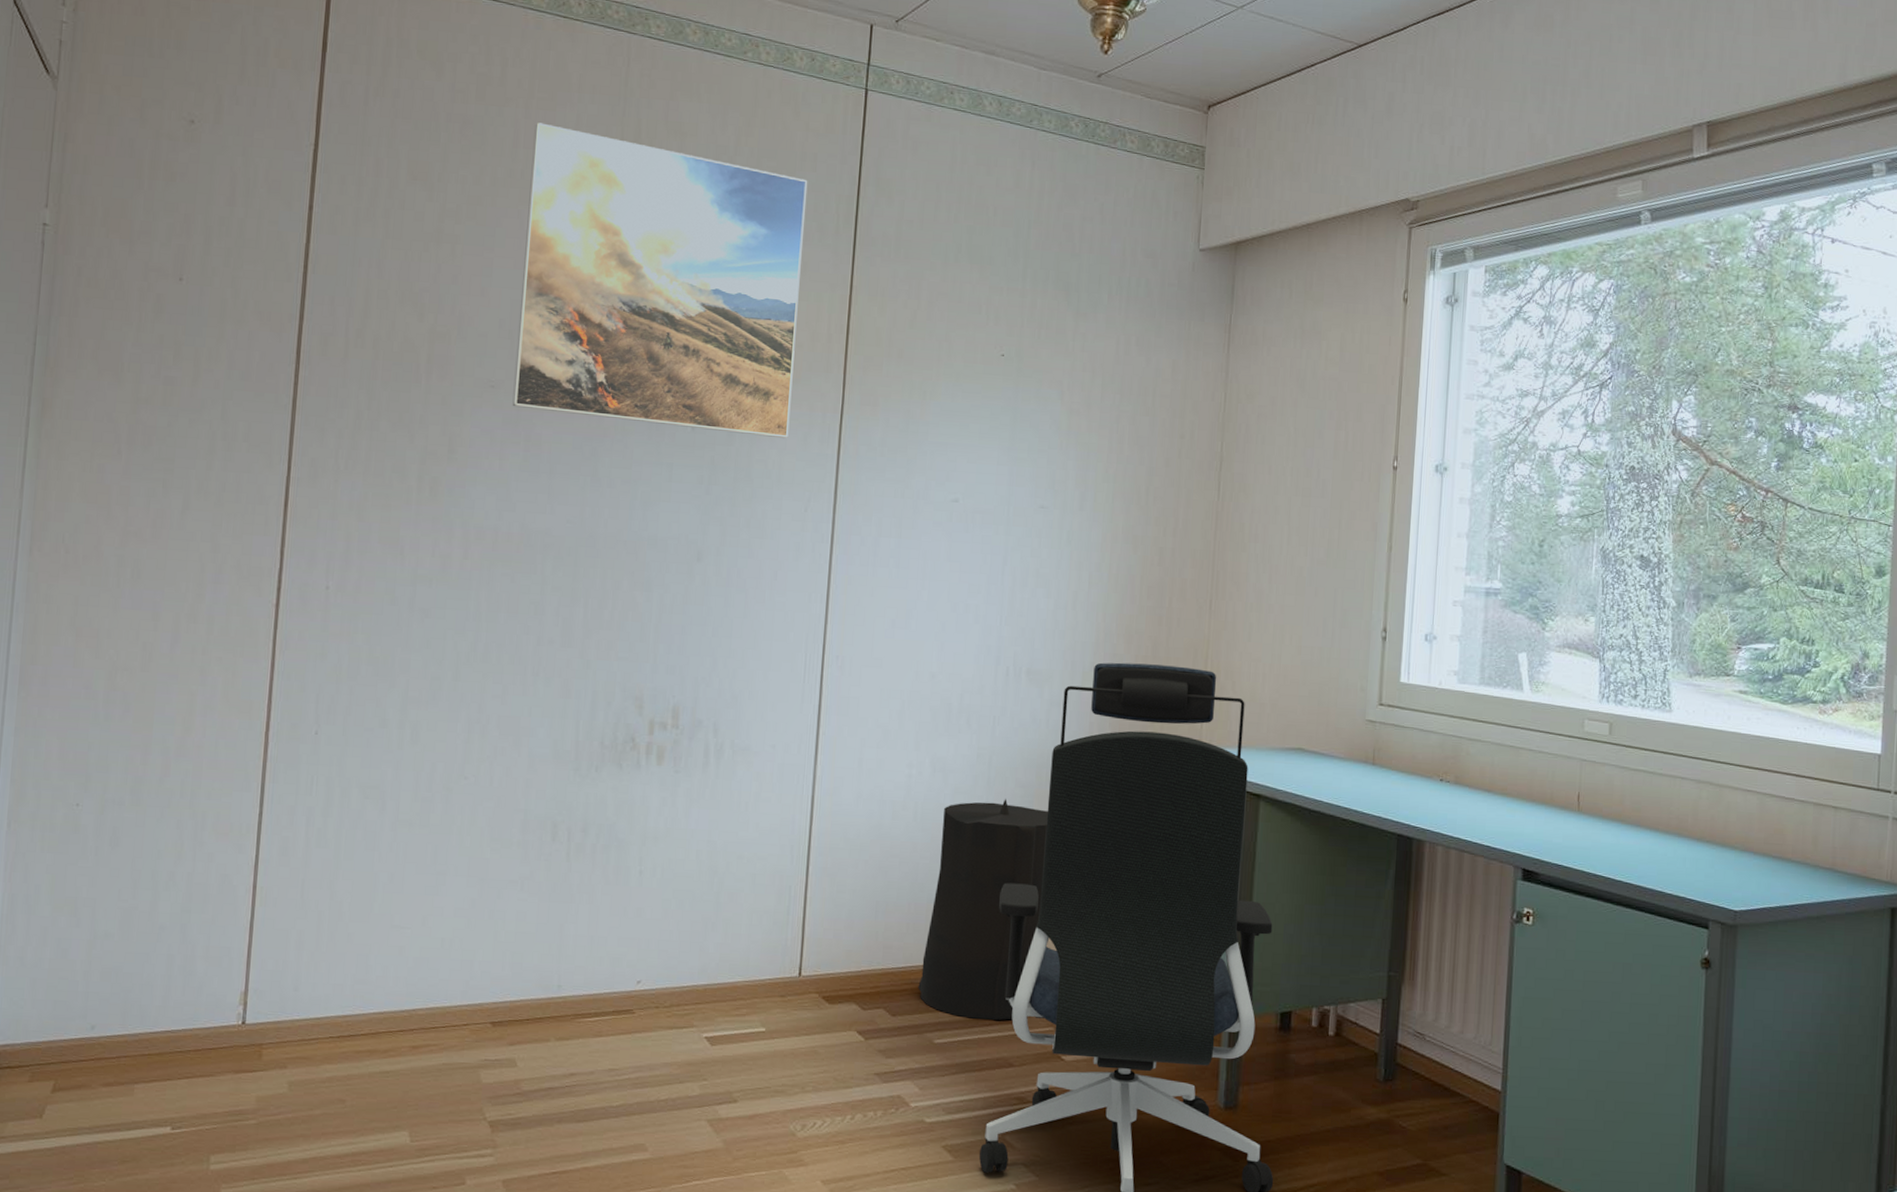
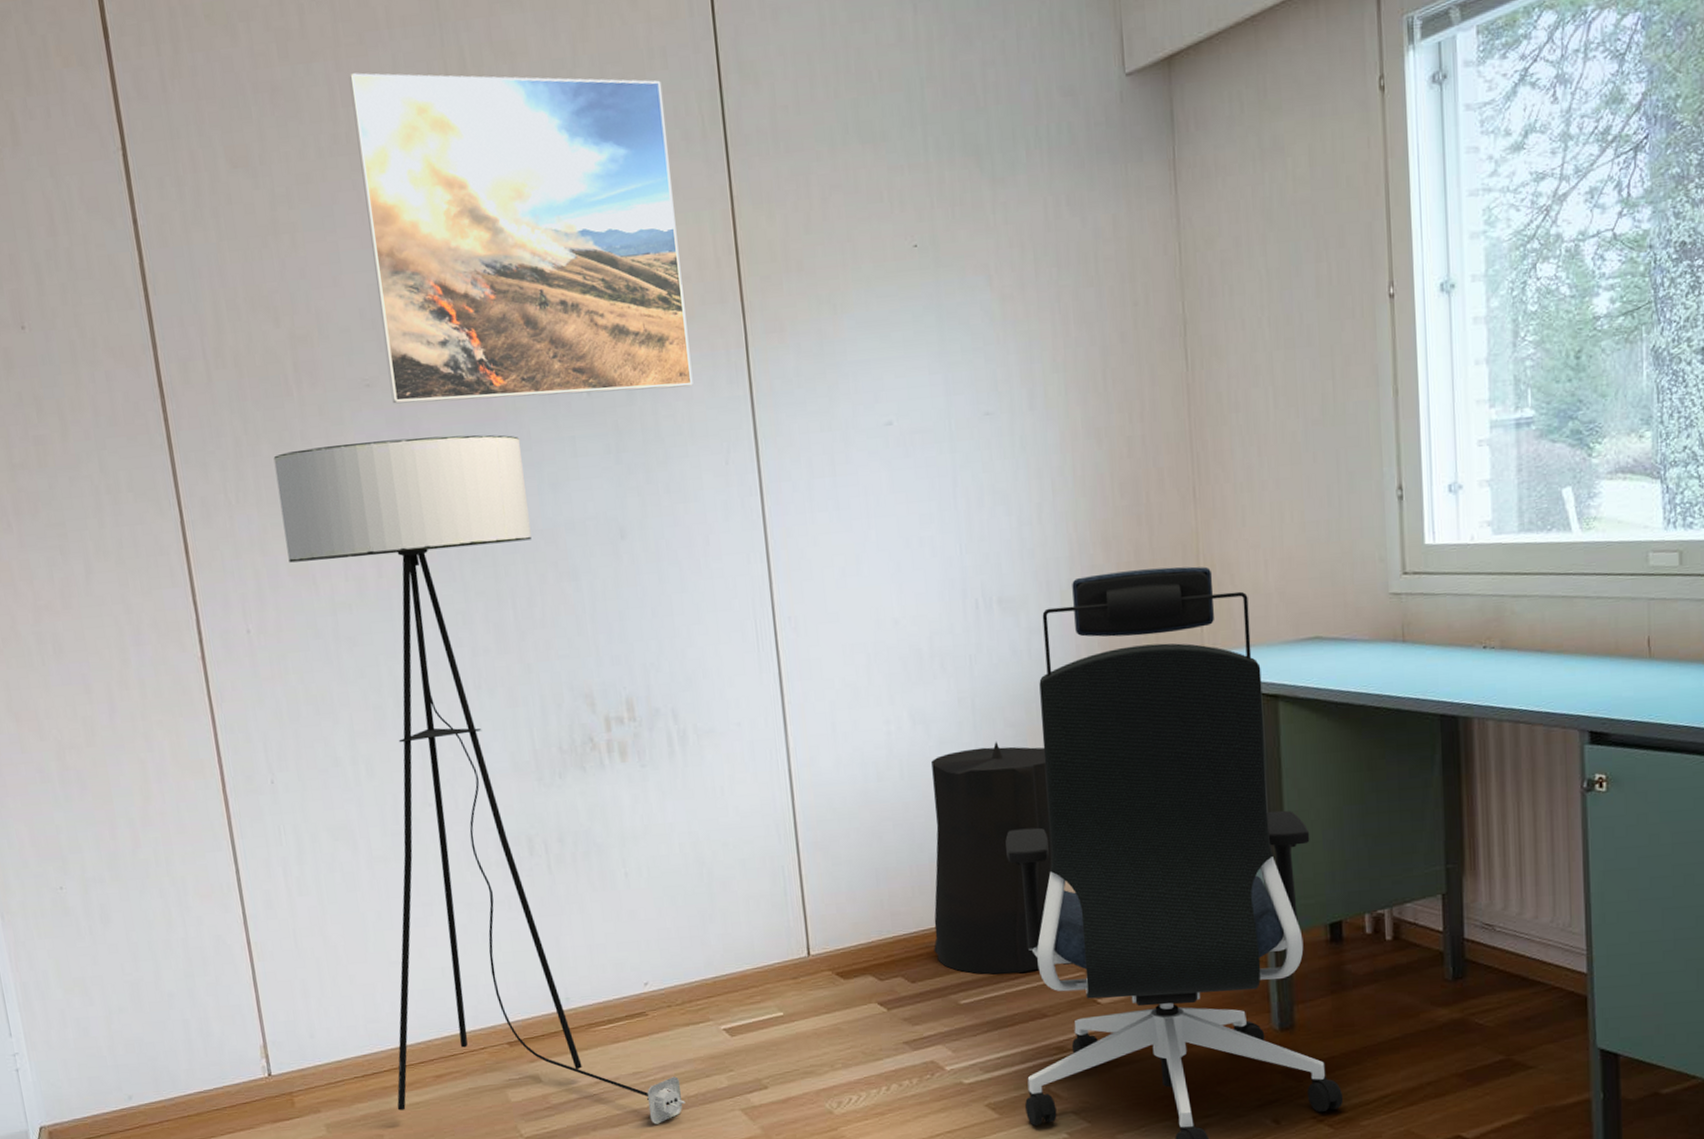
floor lamp: none [365,432,655,1125] -> present [273,435,686,1124]

